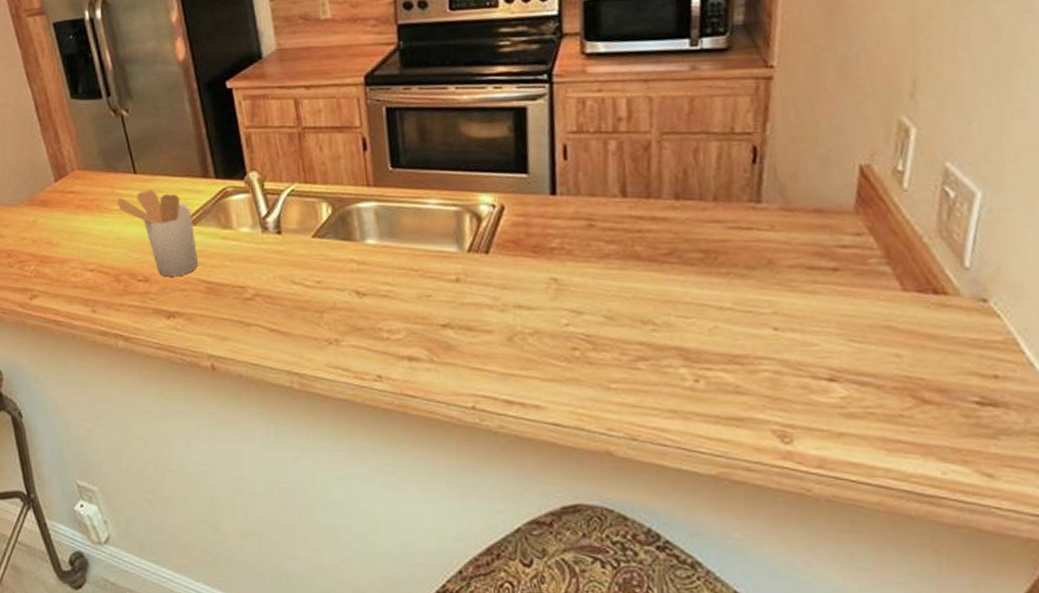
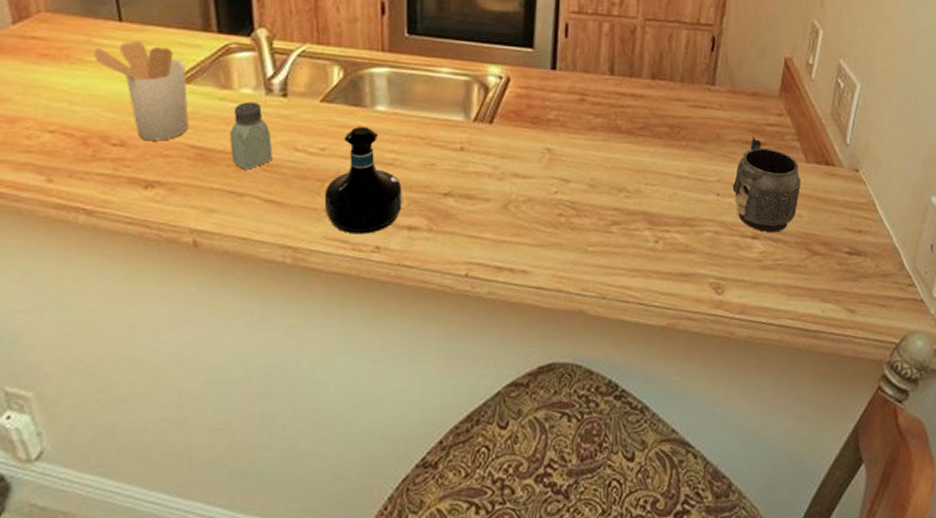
saltshaker: none [233,239,273,302] -> present [229,102,273,170]
tequila bottle: none [323,260,400,363] -> present [324,127,402,235]
mug: none [794,261,897,375] -> present [732,136,802,233]

